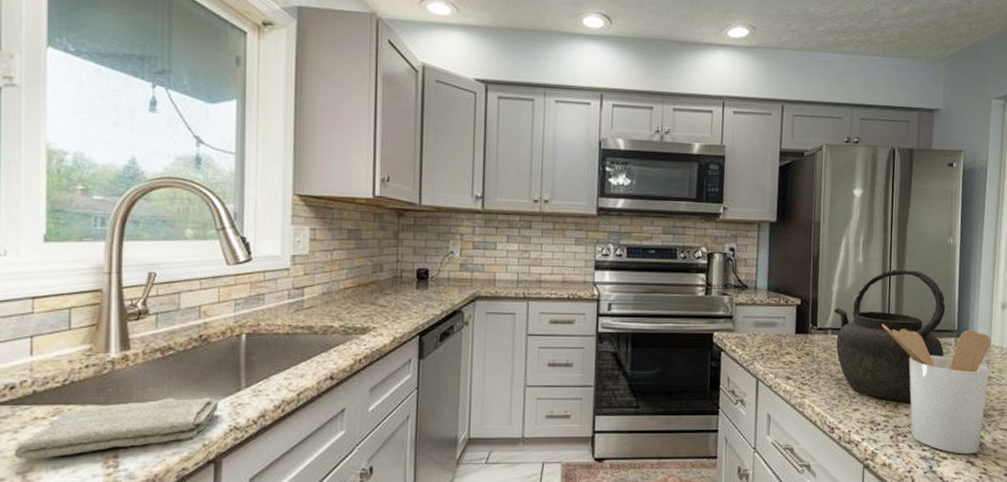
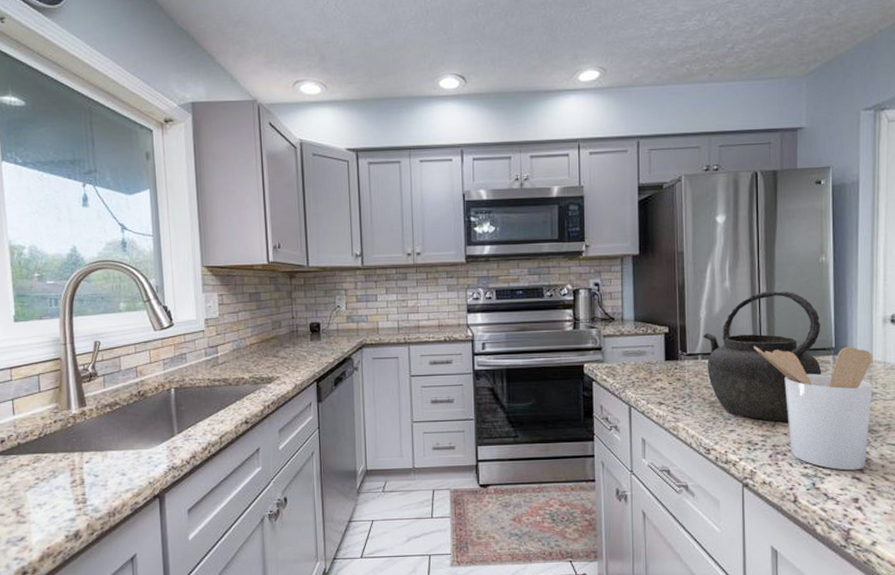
washcloth: present [14,397,219,459] -> none [9,442,159,498]

